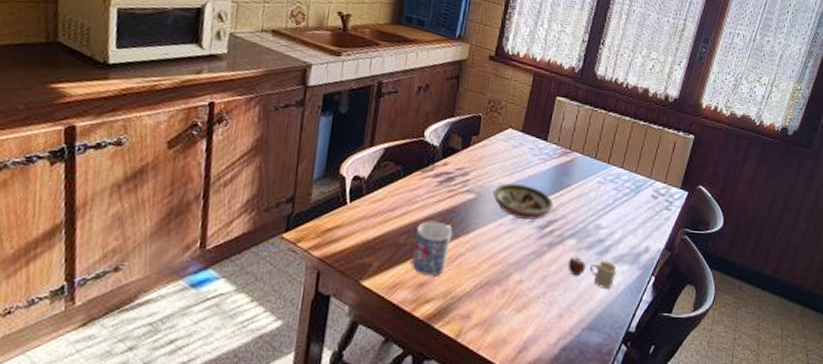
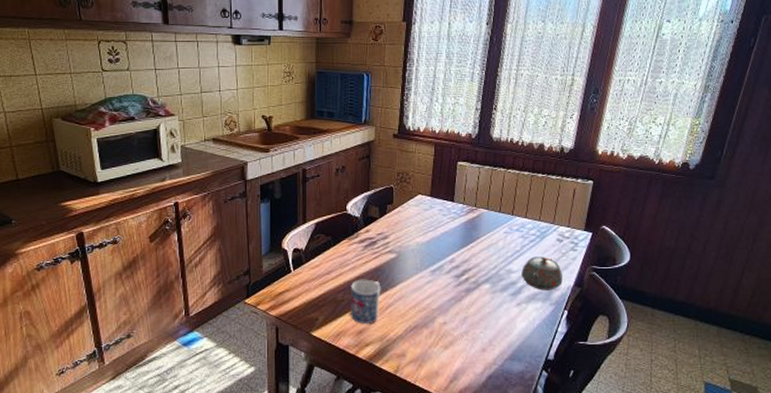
decorative bowl: present [493,183,554,220] -> none [412,242,466,271]
mug: present [568,256,617,289] -> none [485,299,531,324]
teapot: none [611,212,654,253] -> present [521,255,563,291]

